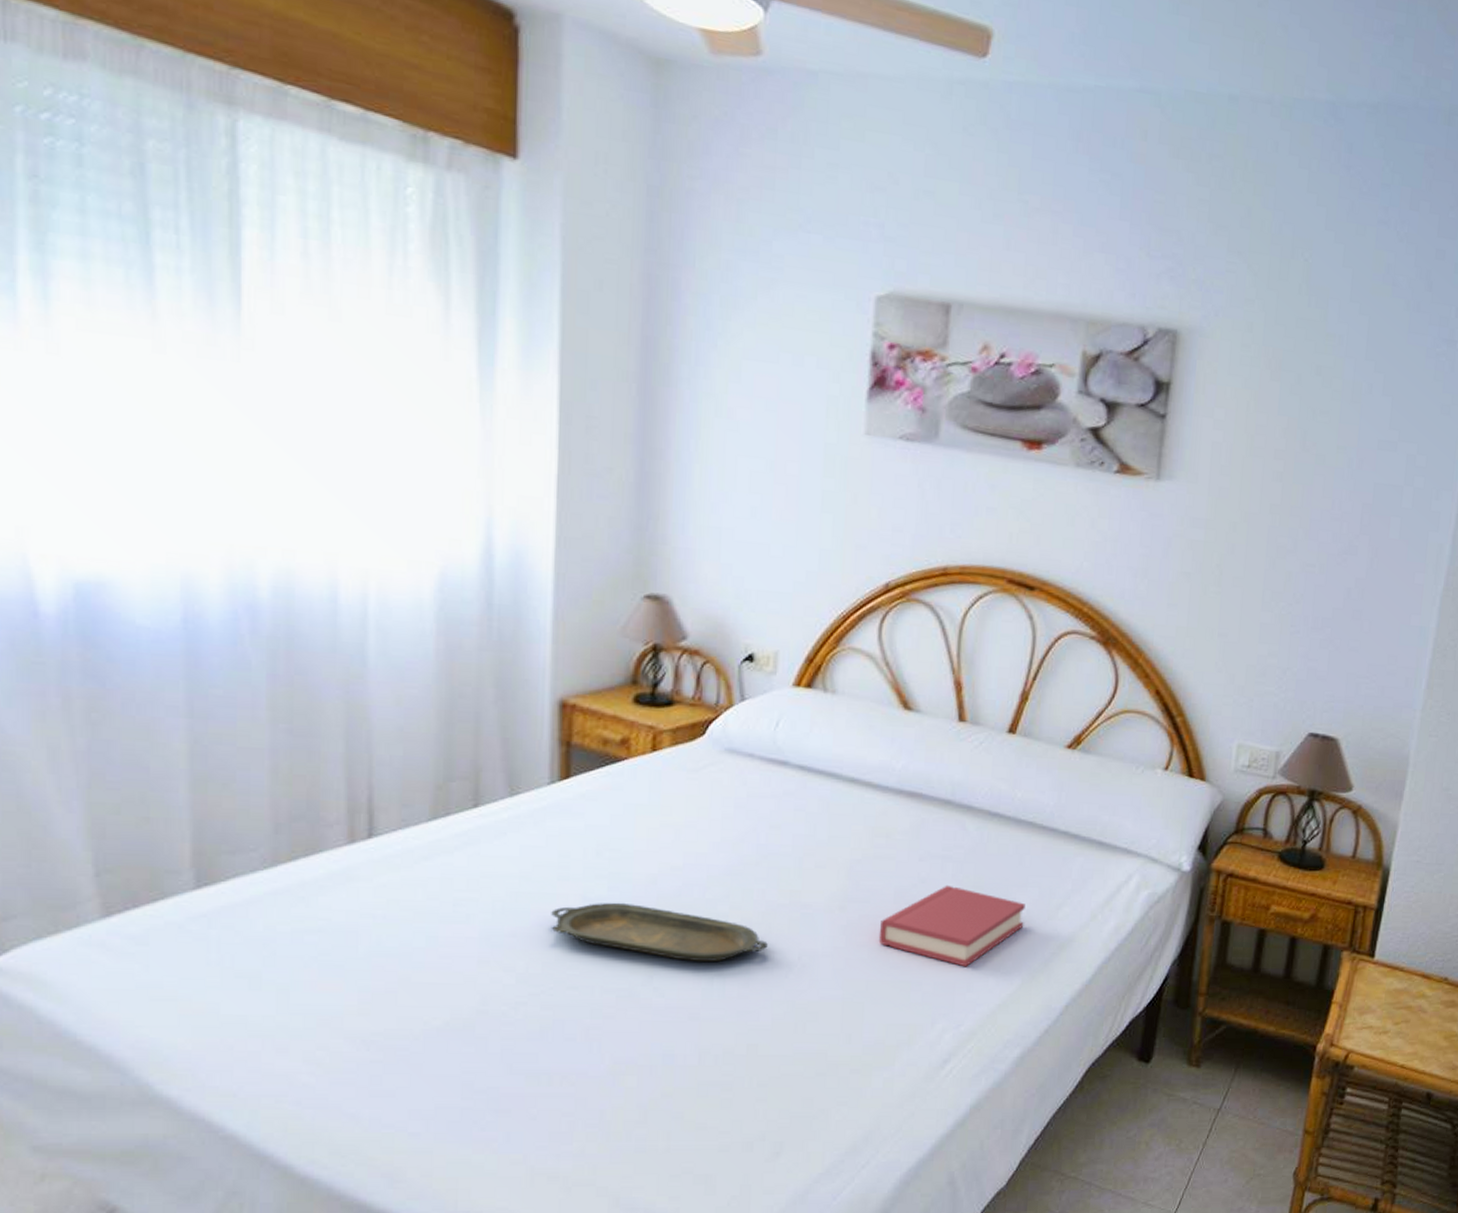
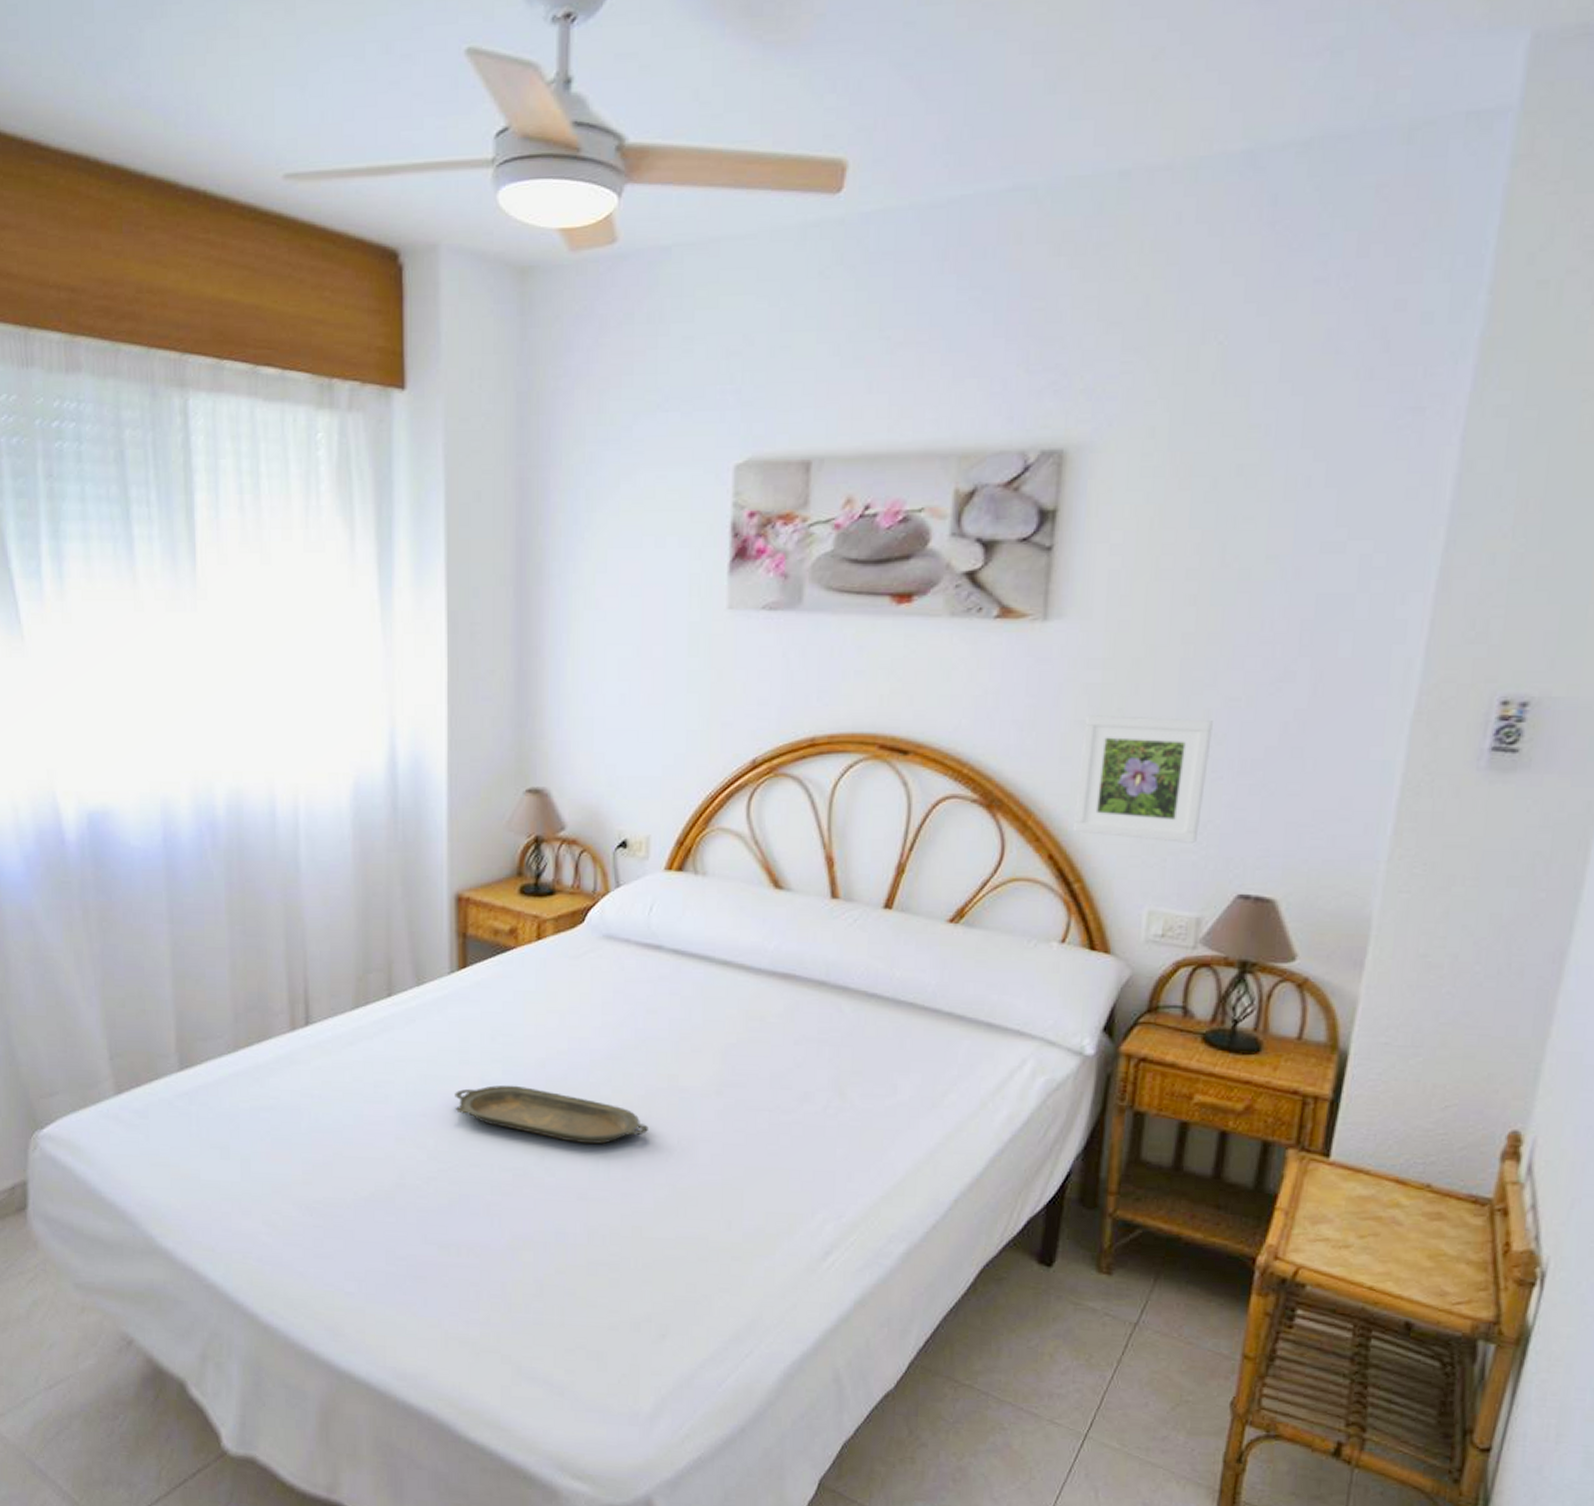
hardback book: present [878,884,1025,967] -> none [755,1069,908,1156]
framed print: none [1177,568,1293,687] -> present [1072,715,1213,843]

